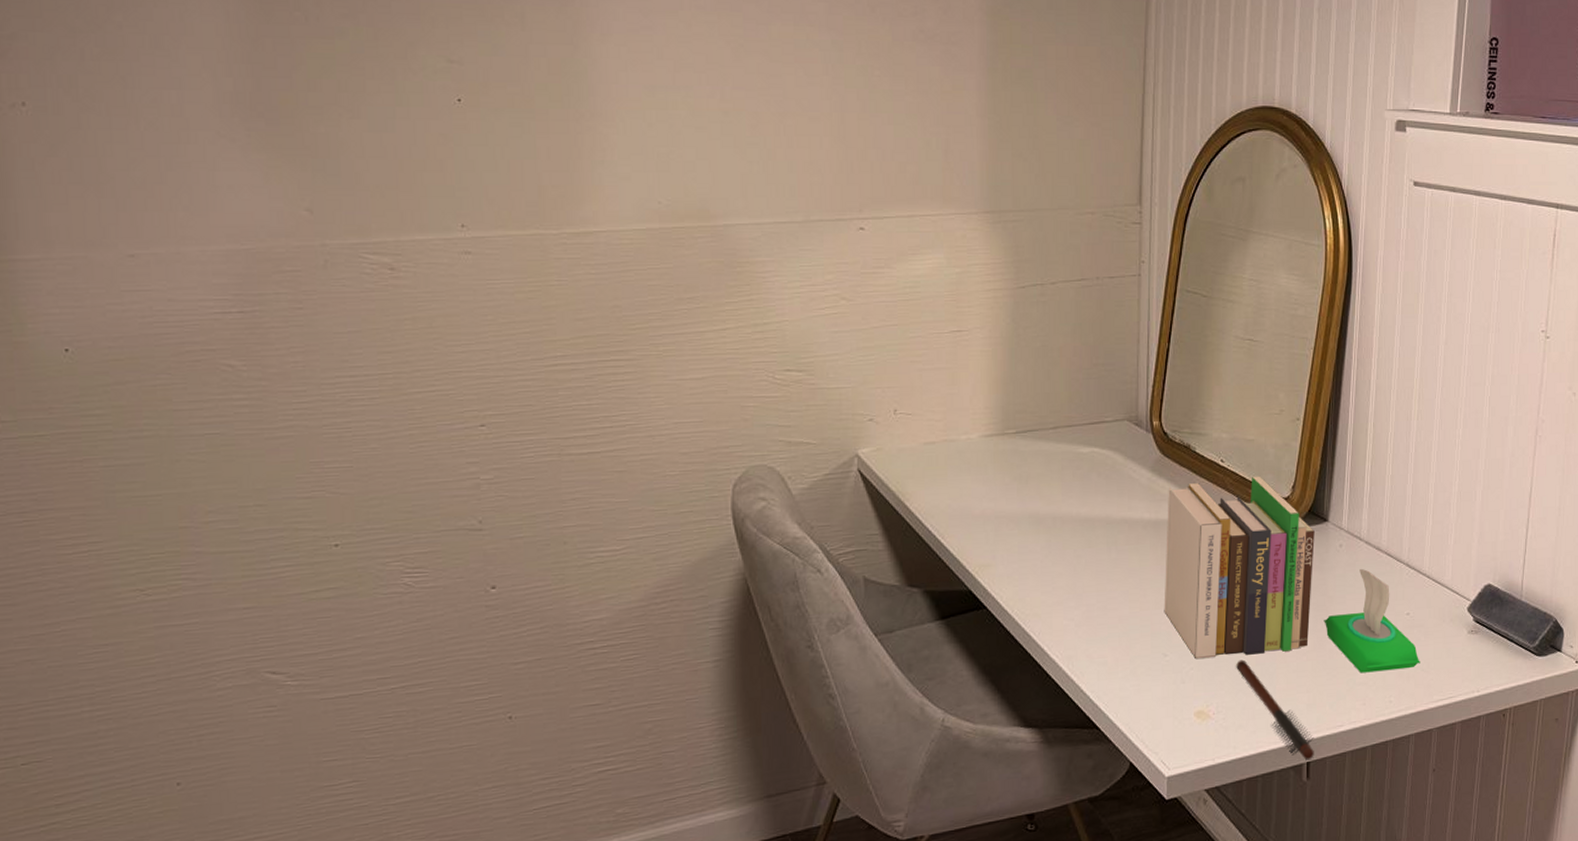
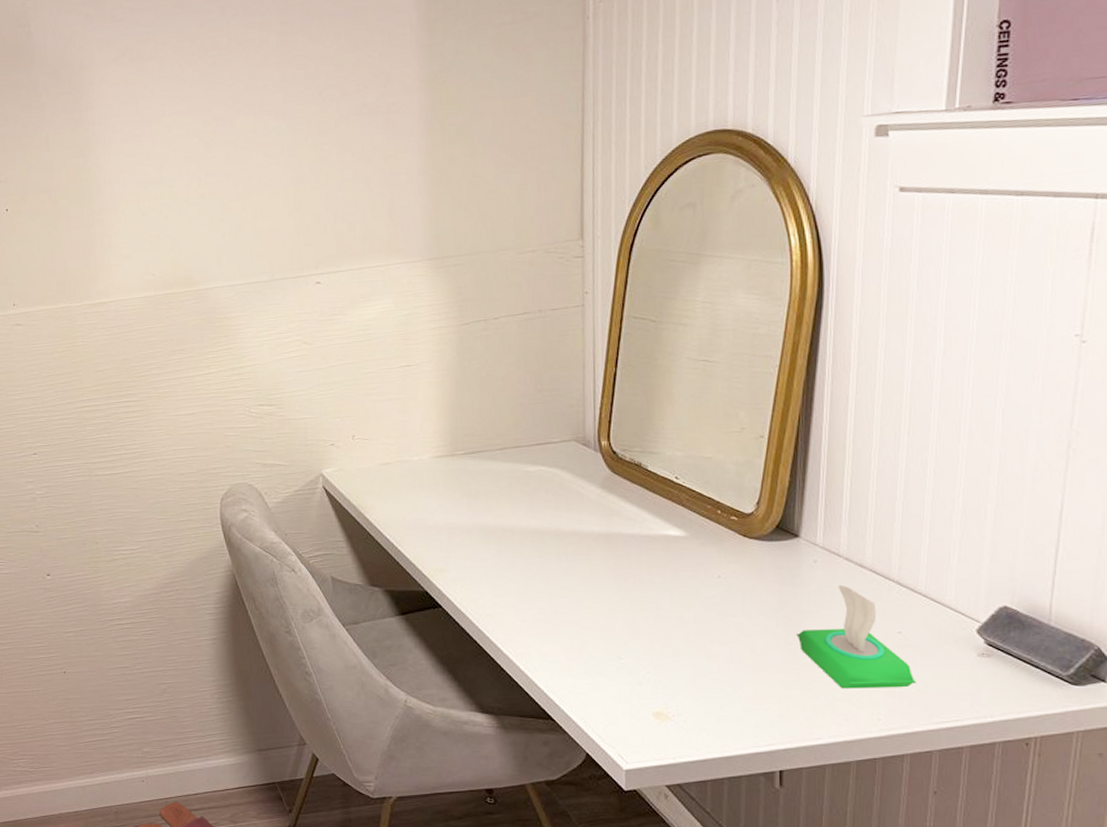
books: present [1164,475,1315,660] -> none [617,492,784,664]
hairbrush: present [1236,659,1314,760] -> none [697,667,788,768]

